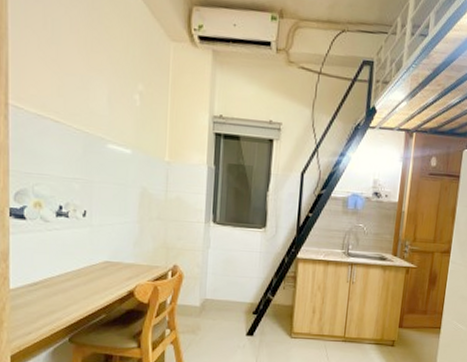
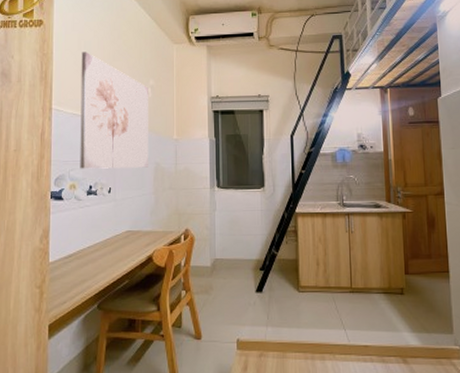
wall art: none [47,33,136,192] -> present [80,51,148,169]

